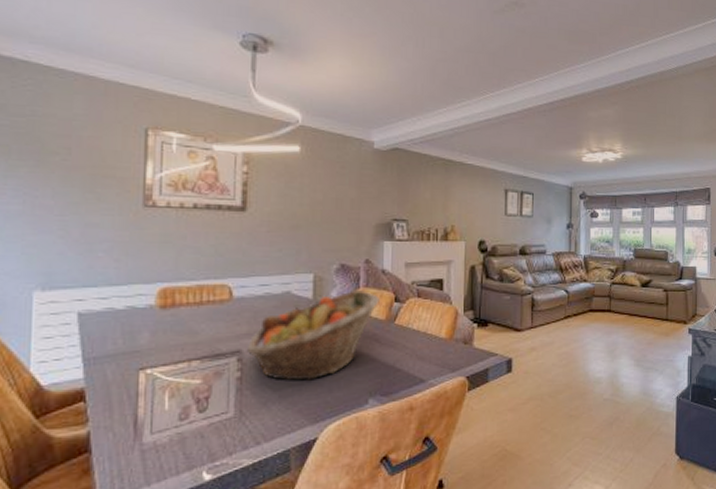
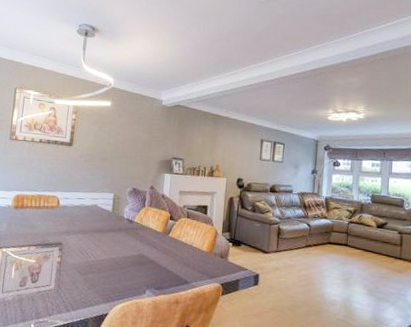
fruit basket: present [246,291,380,382] -> none [65,208,159,272]

